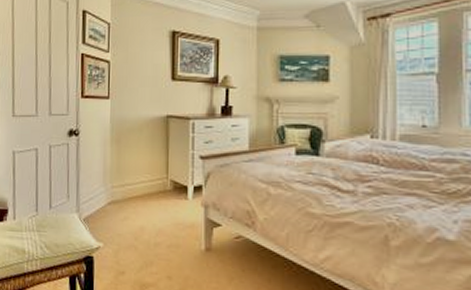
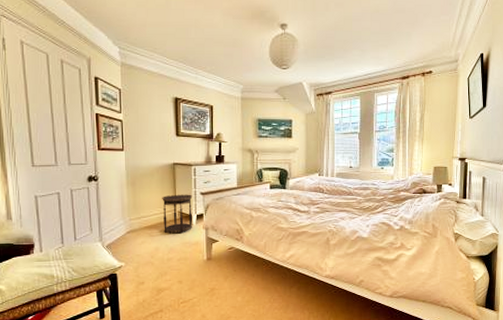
side table: none [151,157,190,211] -> present [162,194,193,234]

